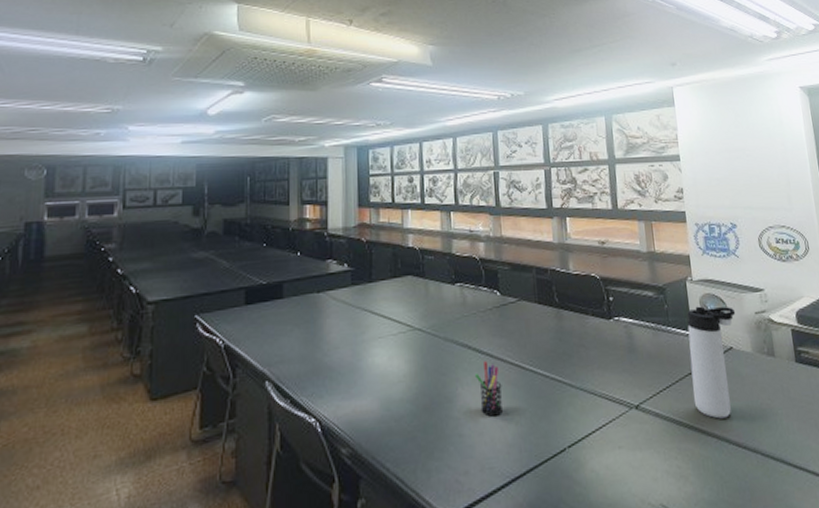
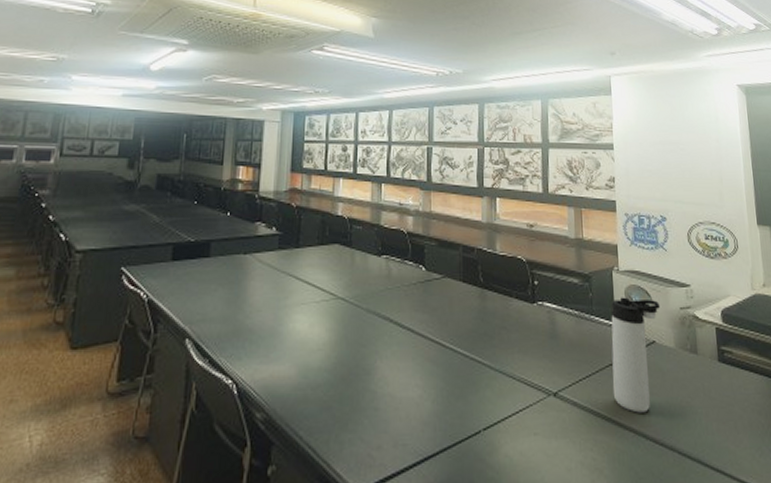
pen holder: present [475,361,502,417] -> none [395,336,421,392]

